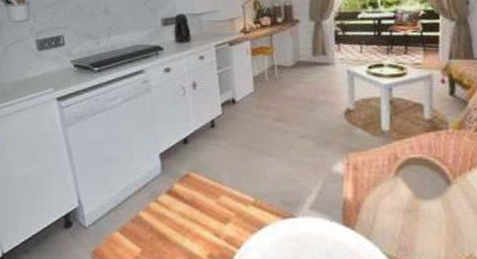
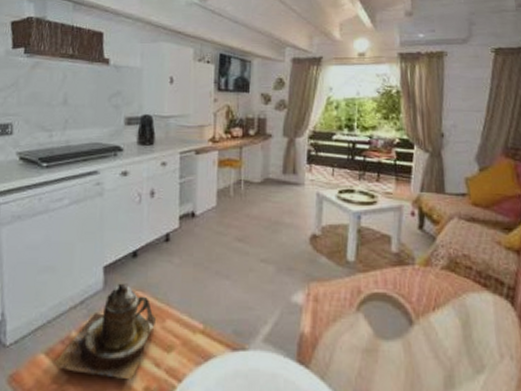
teapot: none [128,166,211,250] -> present [54,282,156,380]

